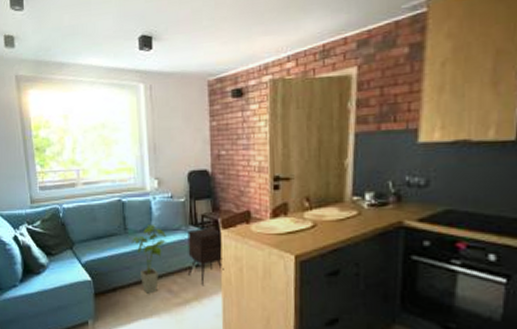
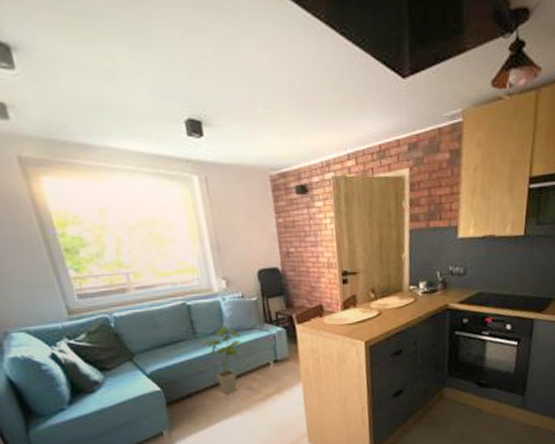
side table: present [187,228,224,285] -> none [262,323,302,379]

